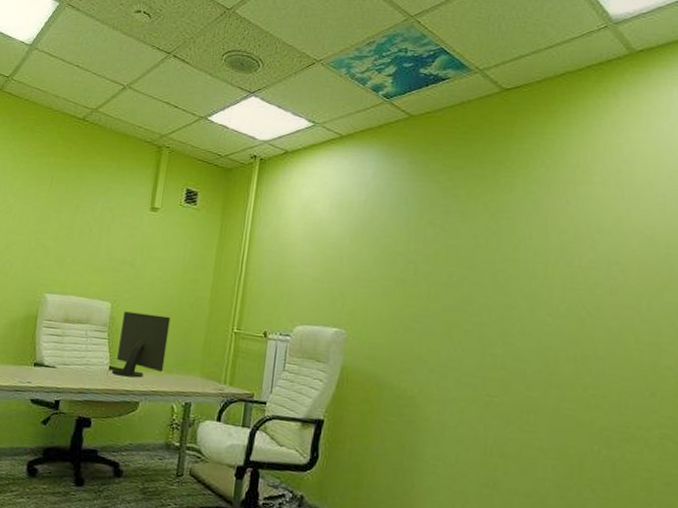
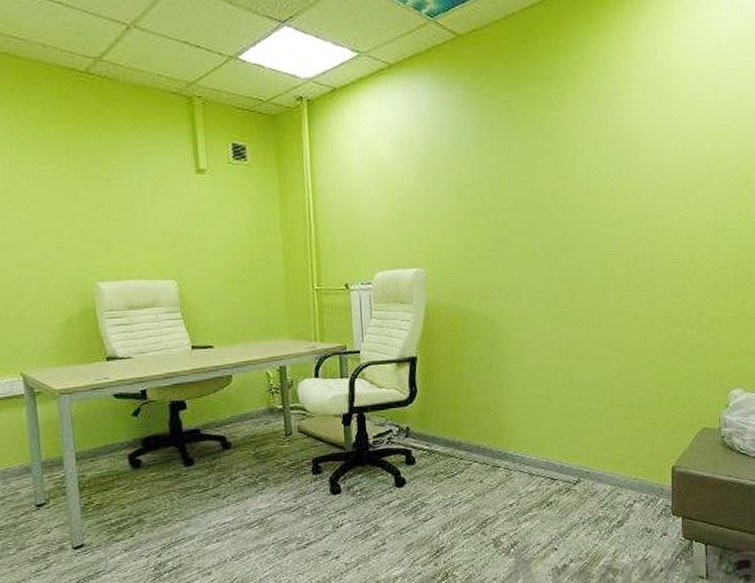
computer monitor: present [111,311,171,378] -> none [193,284,250,354]

